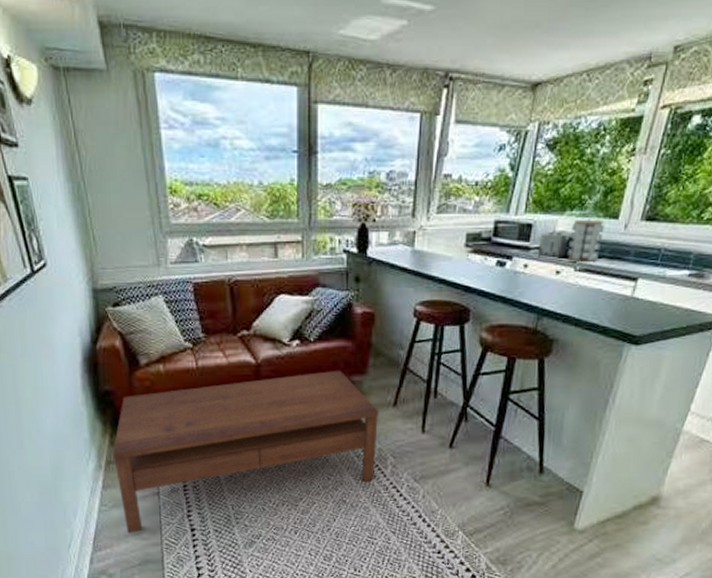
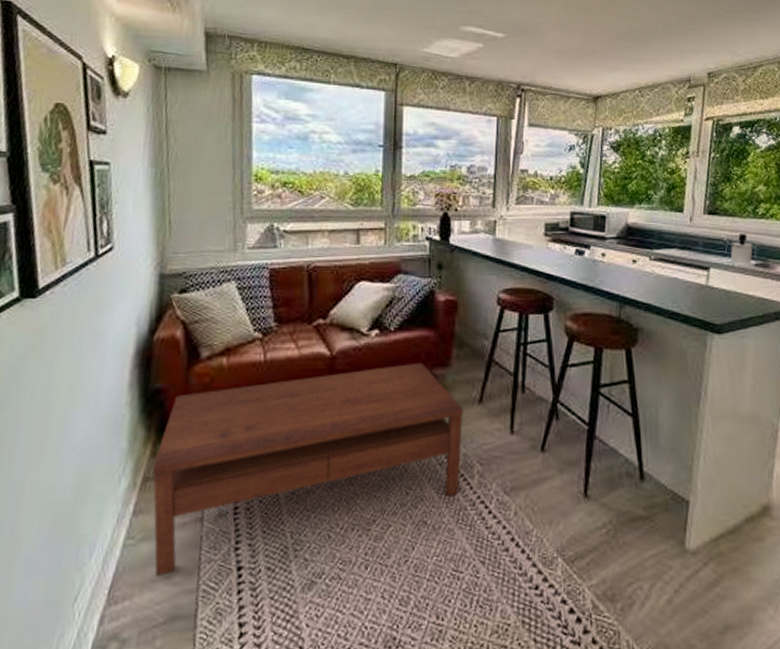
toaster: present [537,232,570,258] -> none [613,223,641,248]
spice rack: present [567,213,605,263] -> none [641,207,672,253]
soap dispenser: none [658,241,691,275] -> present [723,234,753,265]

